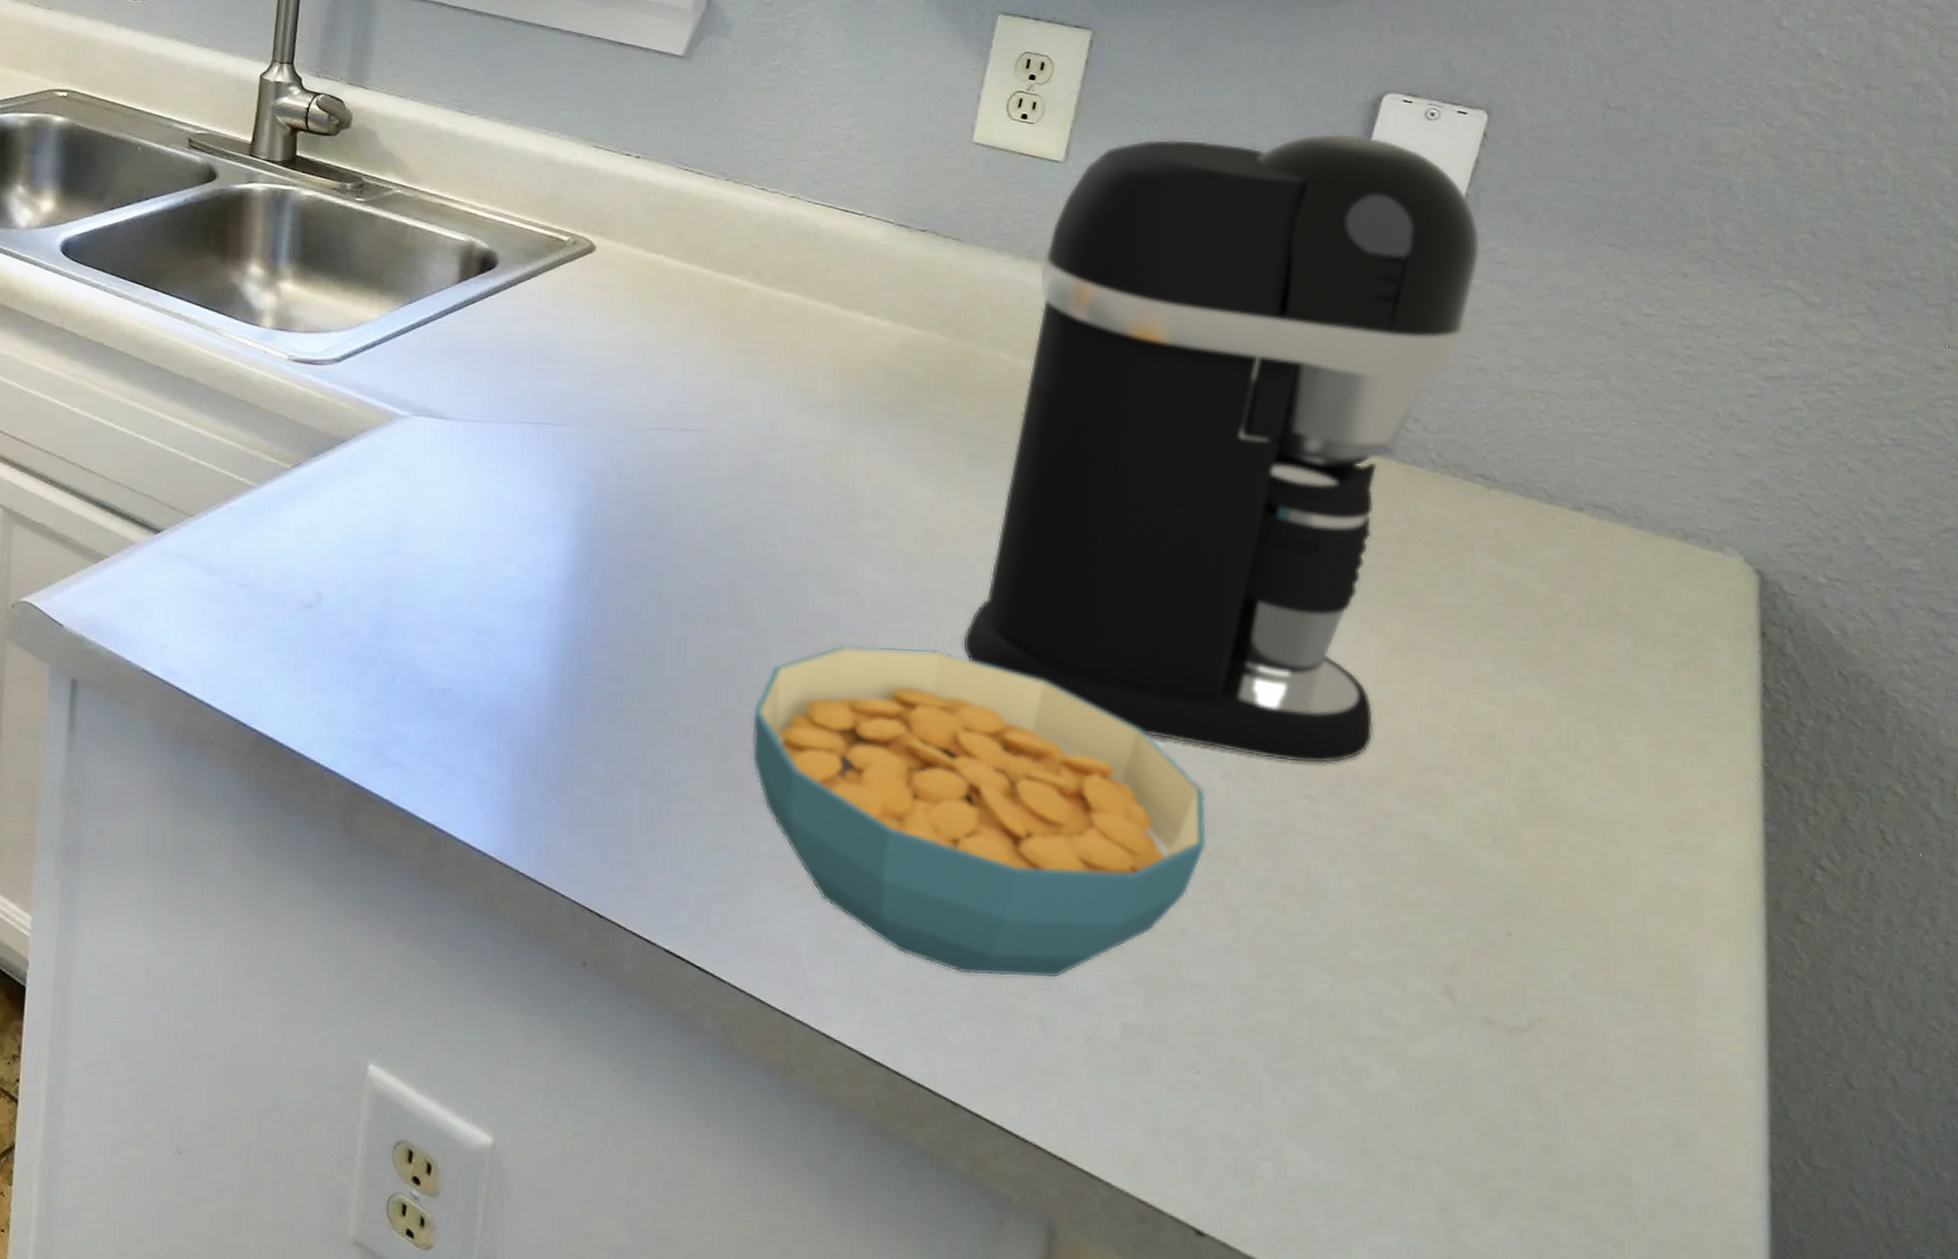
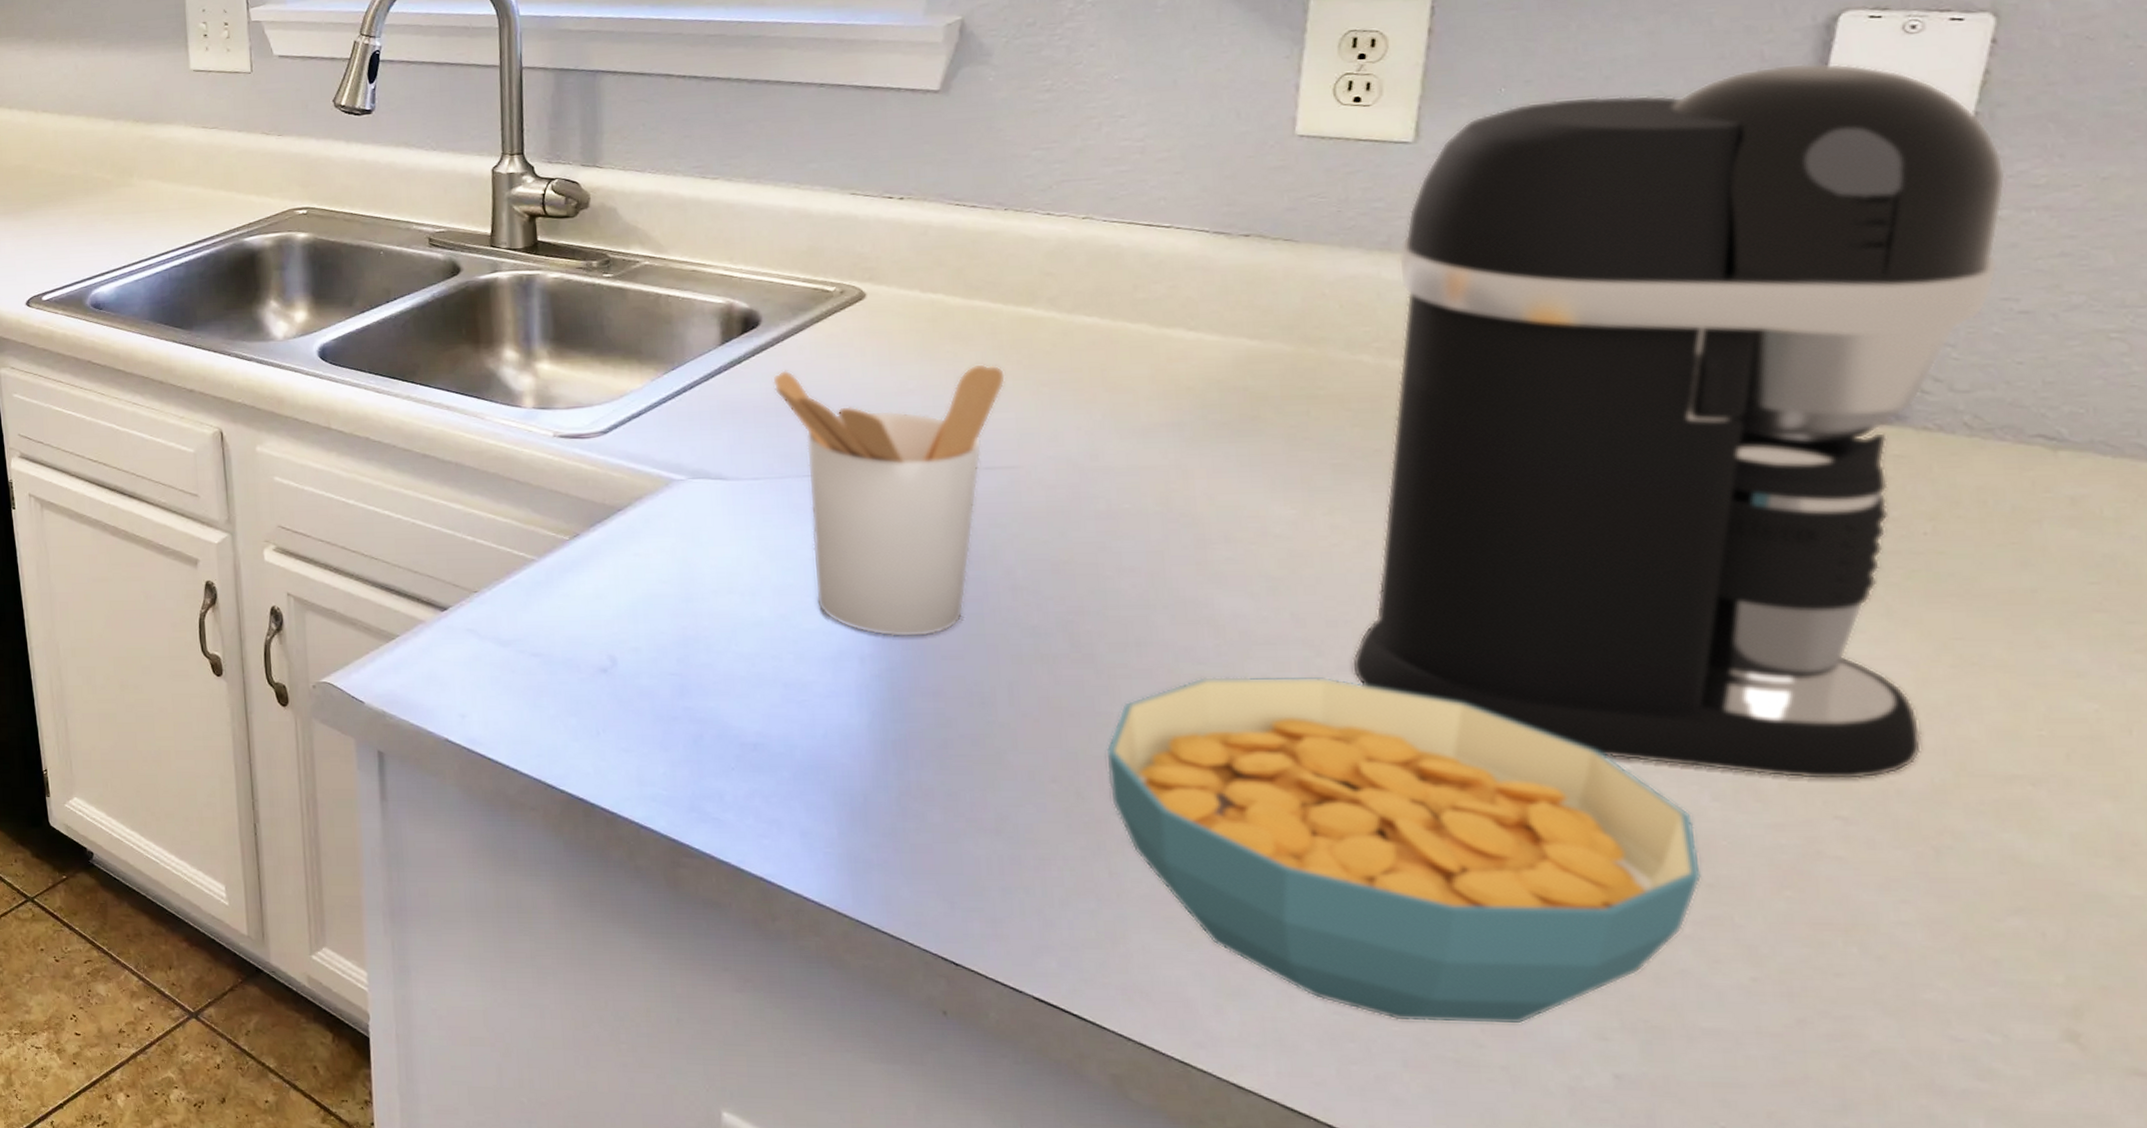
utensil holder: none [502,314,709,591] -> present [773,364,1006,638]

